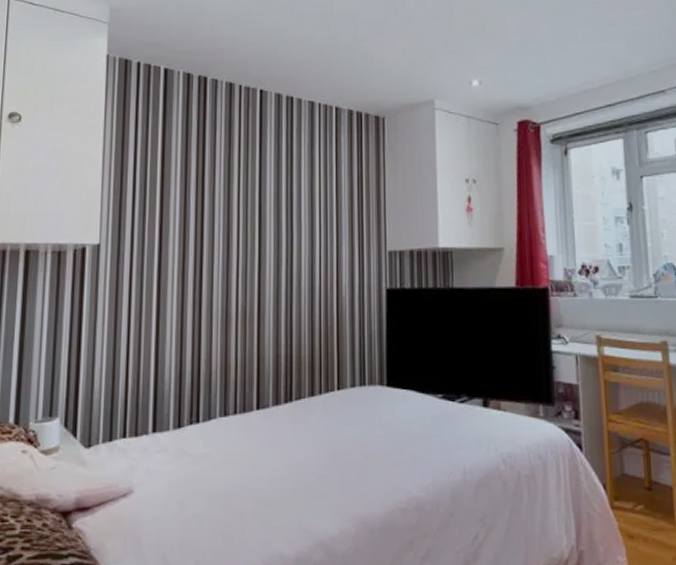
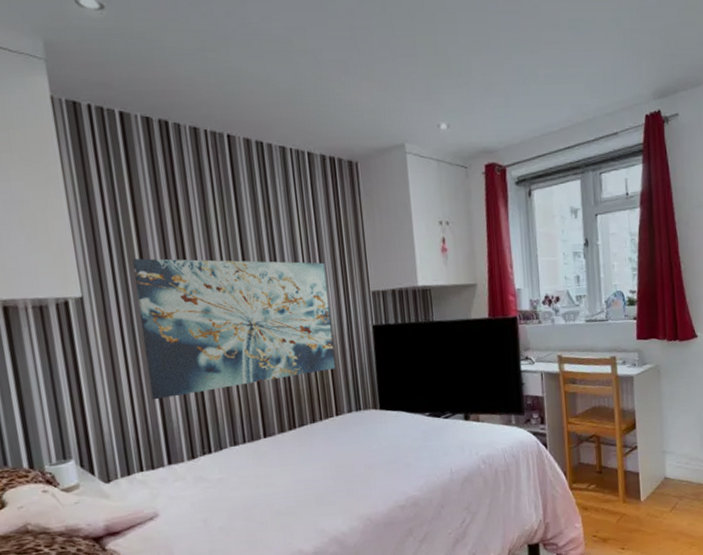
wall art: none [147,208,343,358] -> present [132,258,336,400]

